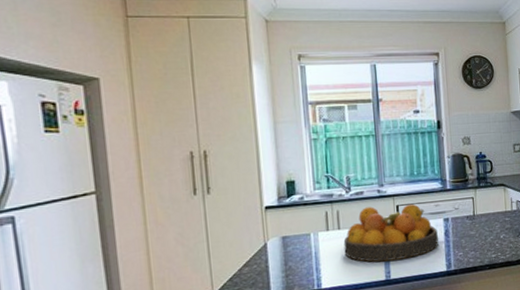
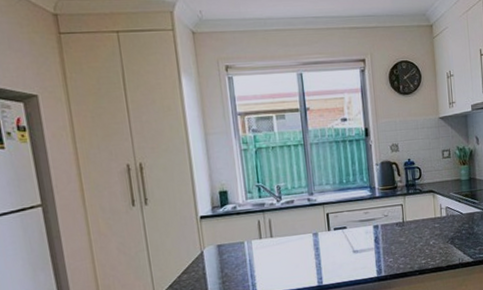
fruit bowl: present [343,203,439,262] -> none [276,211,369,269]

